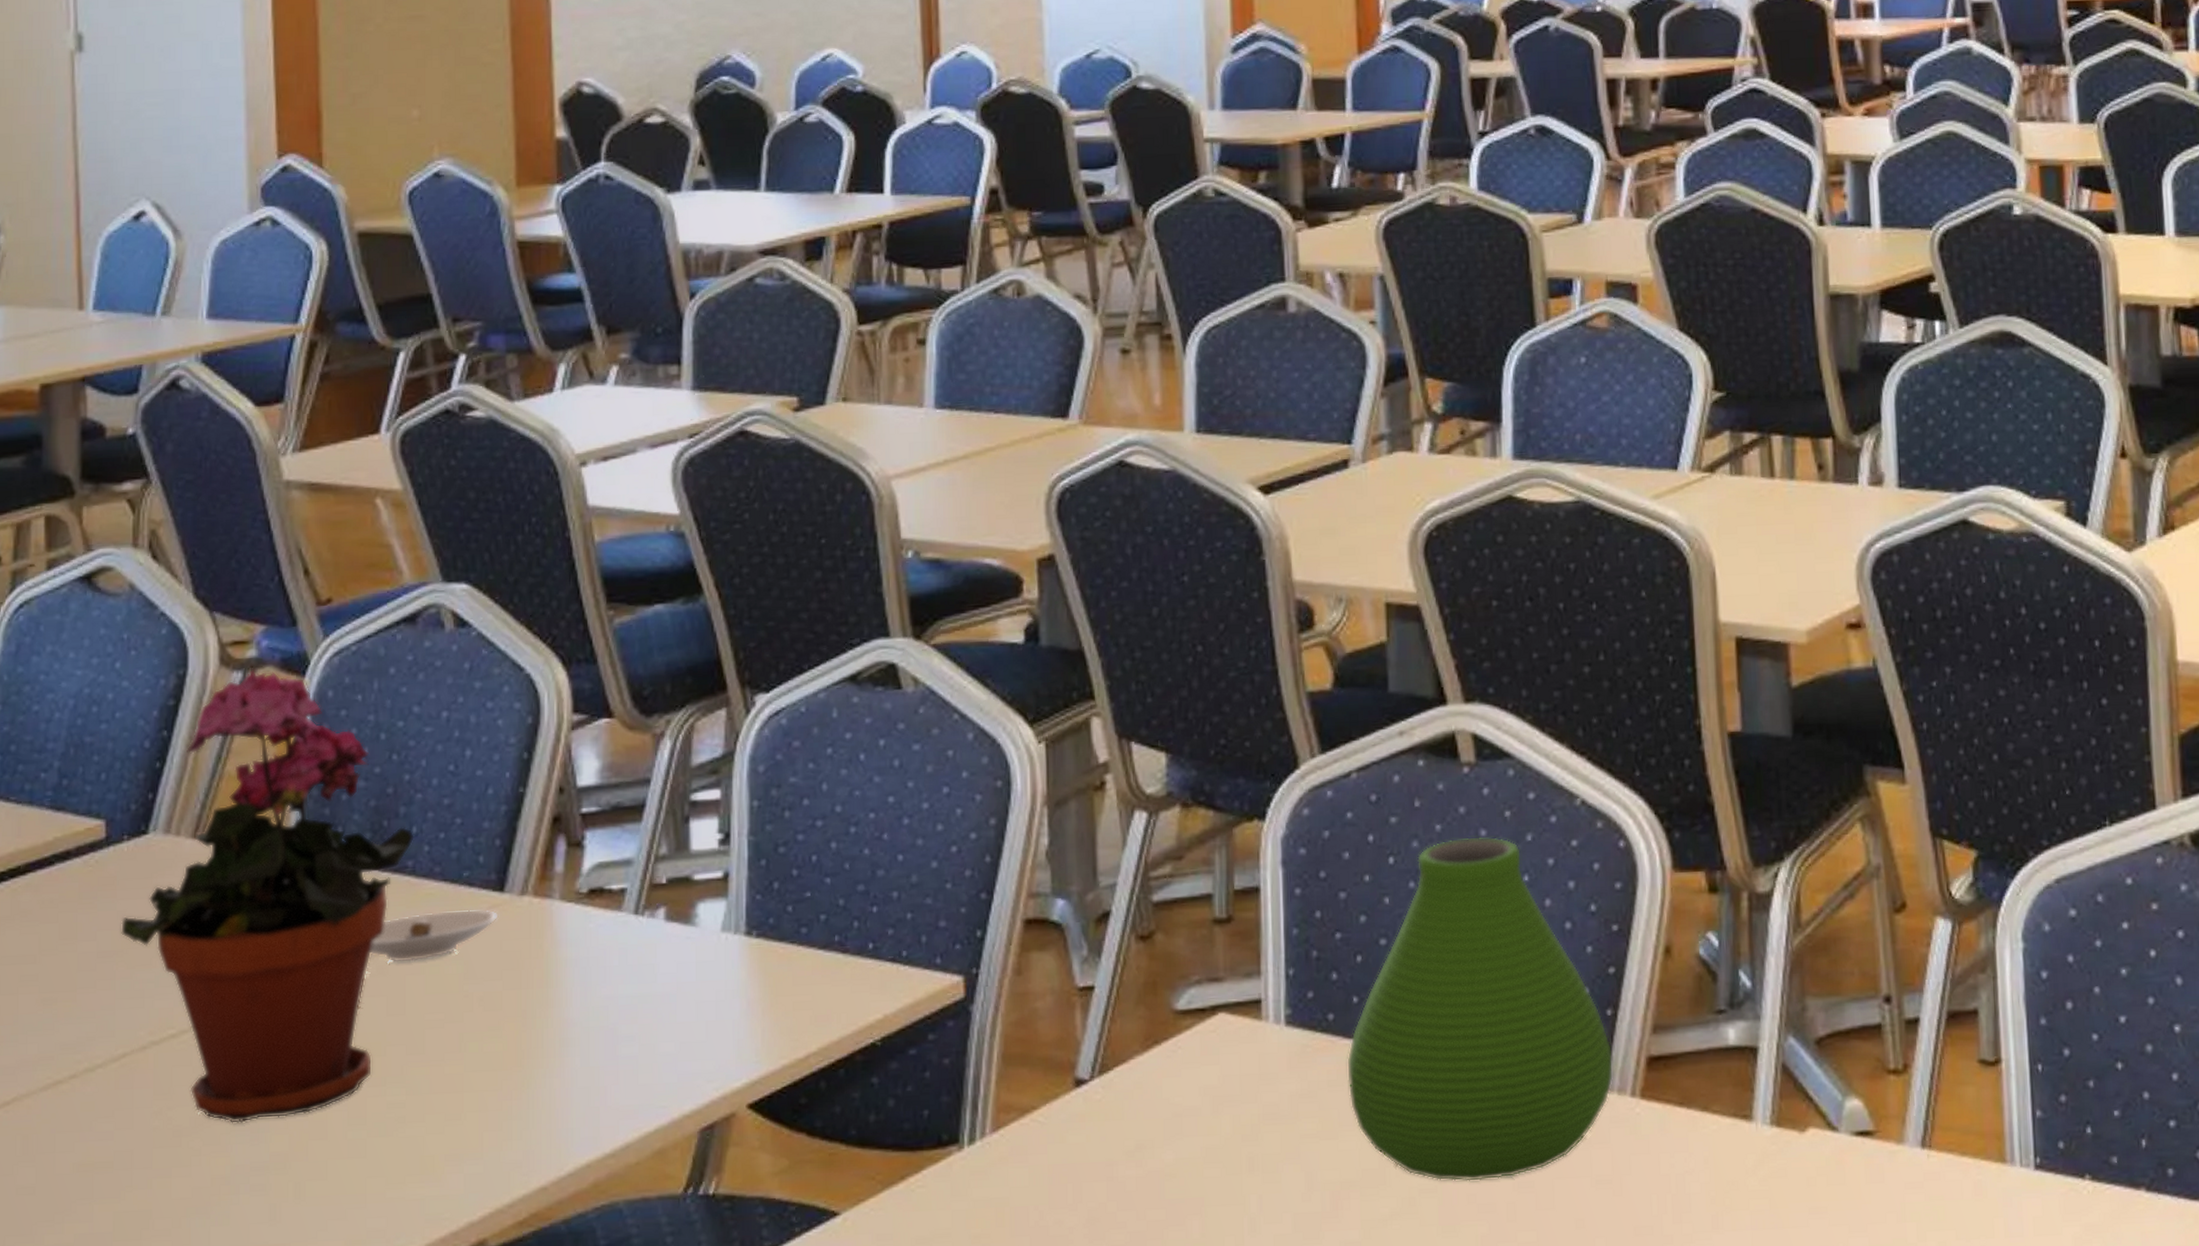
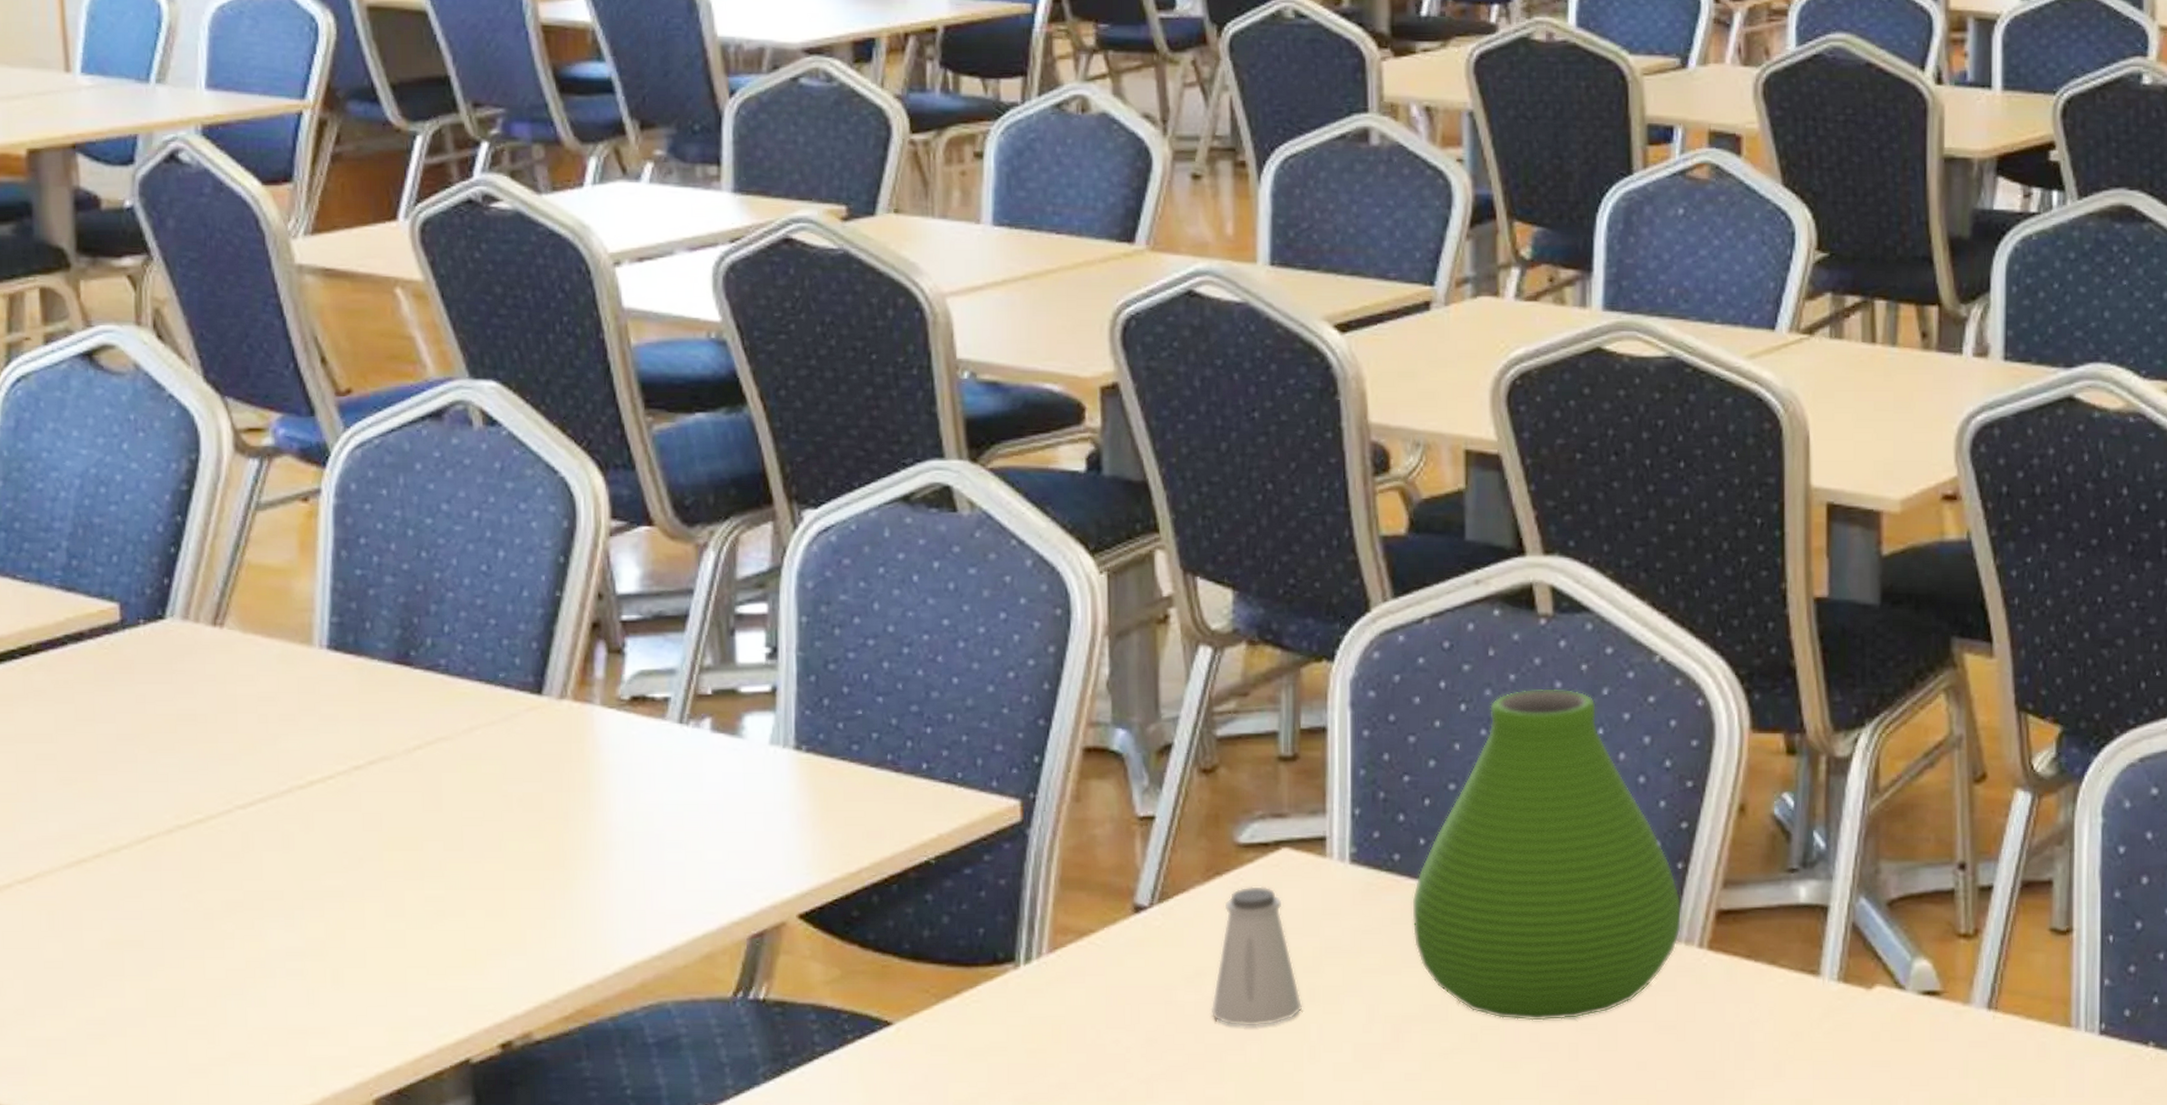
potted plant: present [120,670,414,1123] -> none [140,459,447,909]
saucer: present [370,908,499,963] -> none [403,710,537,759]
saltshaker: none [1151,1053,1242,1202] -> present [1210,886,1303,1028]

